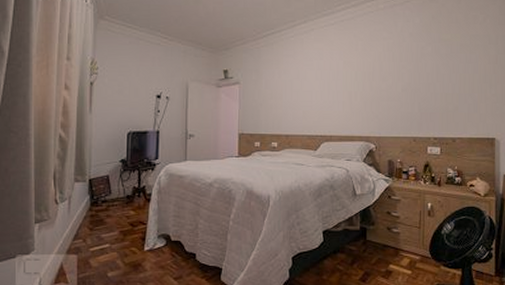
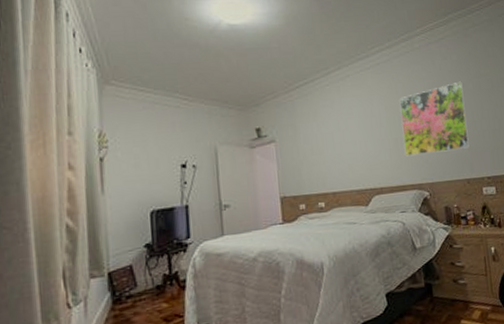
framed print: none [357,44,422,110] -> present [399,81,470,157]

